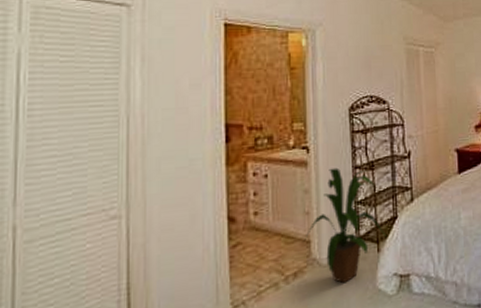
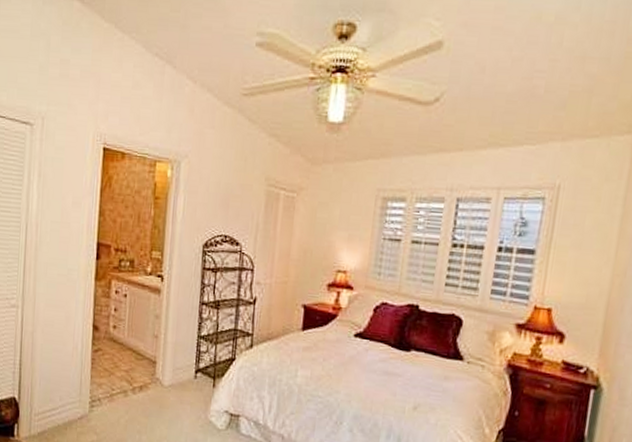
house plant: present [303,167,387,283] -> none [150,300,223,406]

